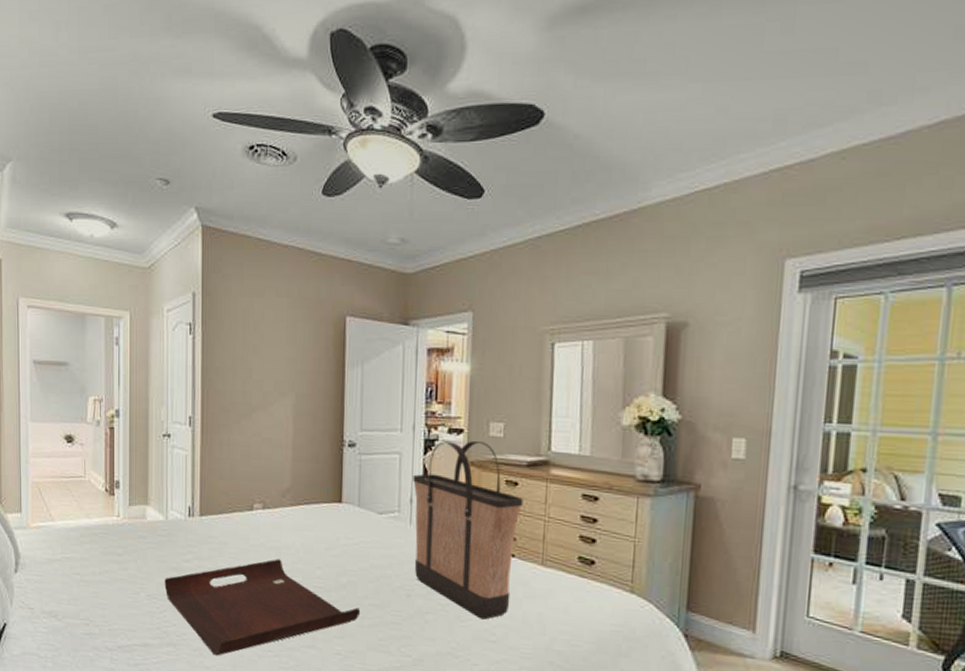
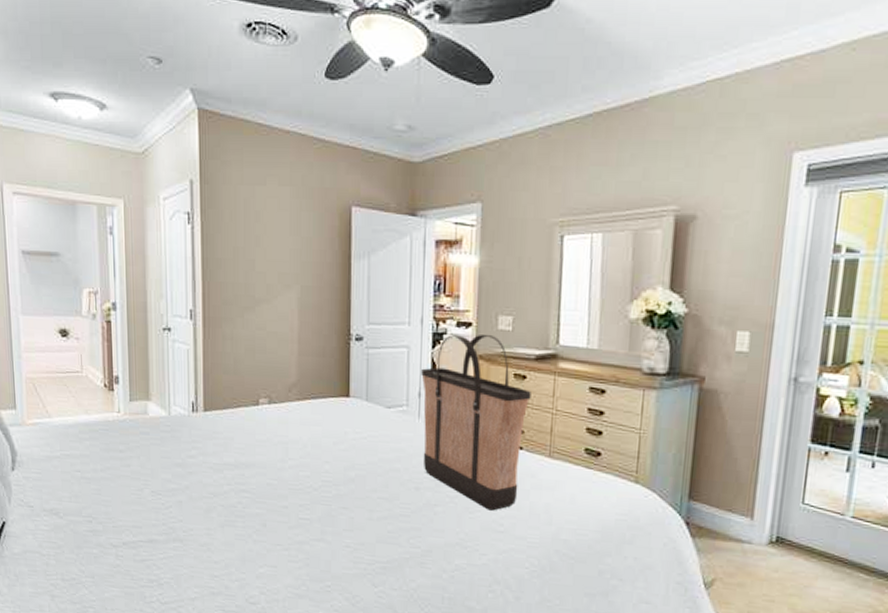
serving tray: present [164,558,361,656] -> none [169,453,370,551]

